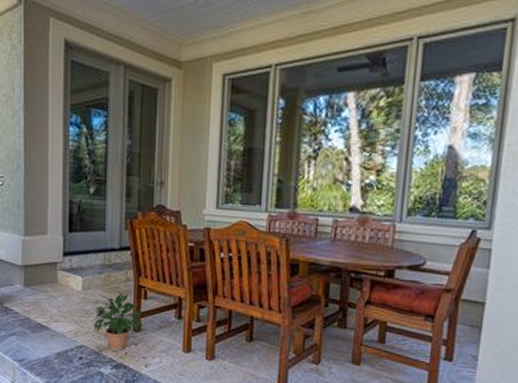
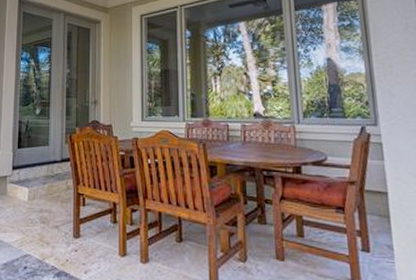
potted plant: present [93,291,143,352] -> none [37,200,82,259]

